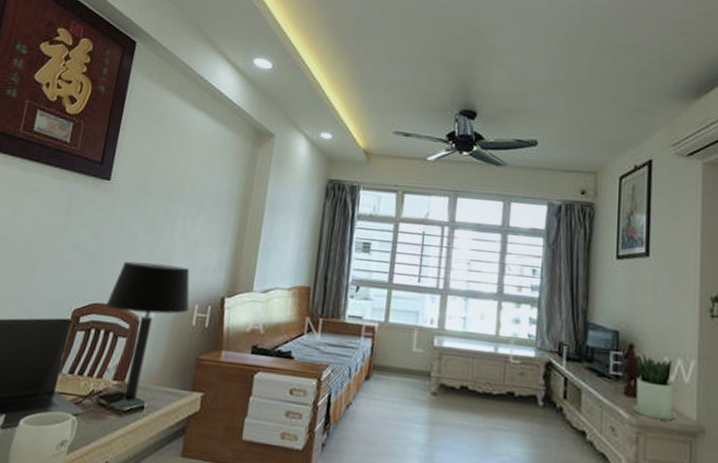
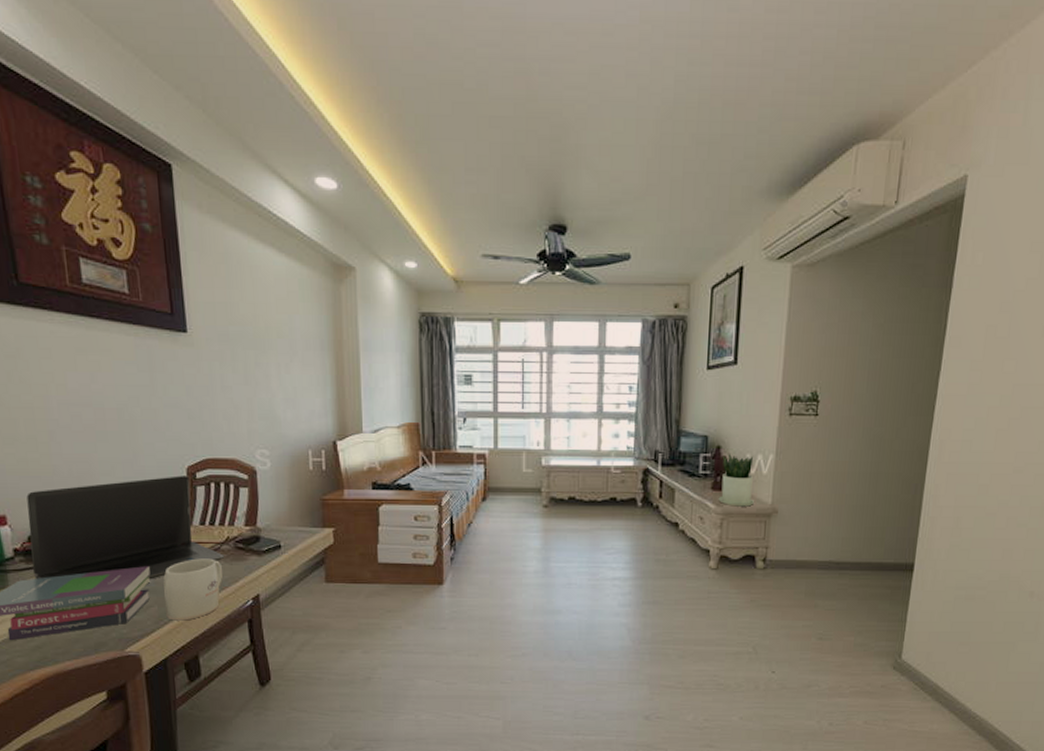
table lamp: present [105,261,190,402] -> none [218,415,303,543]

